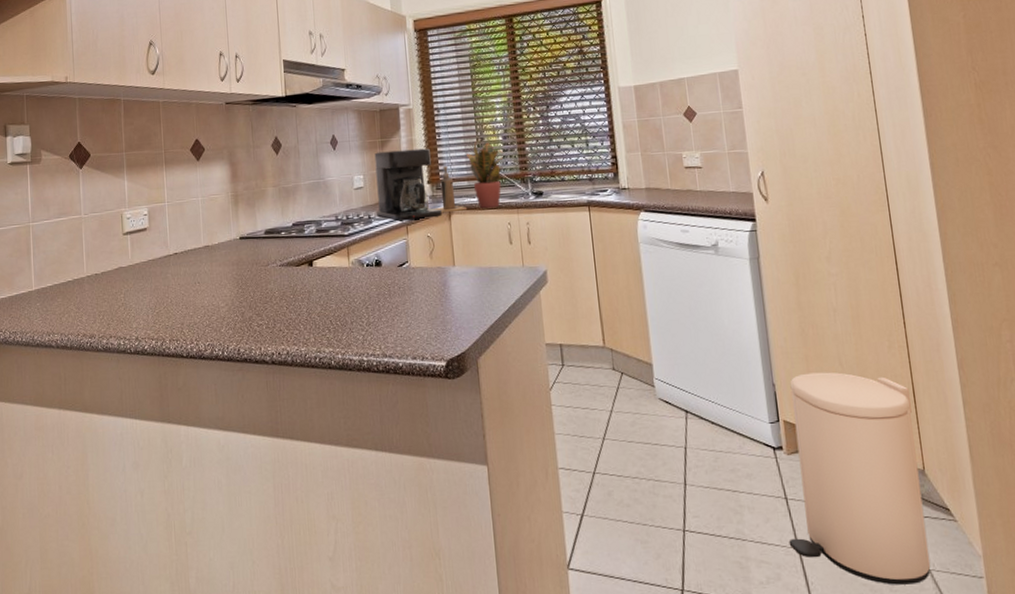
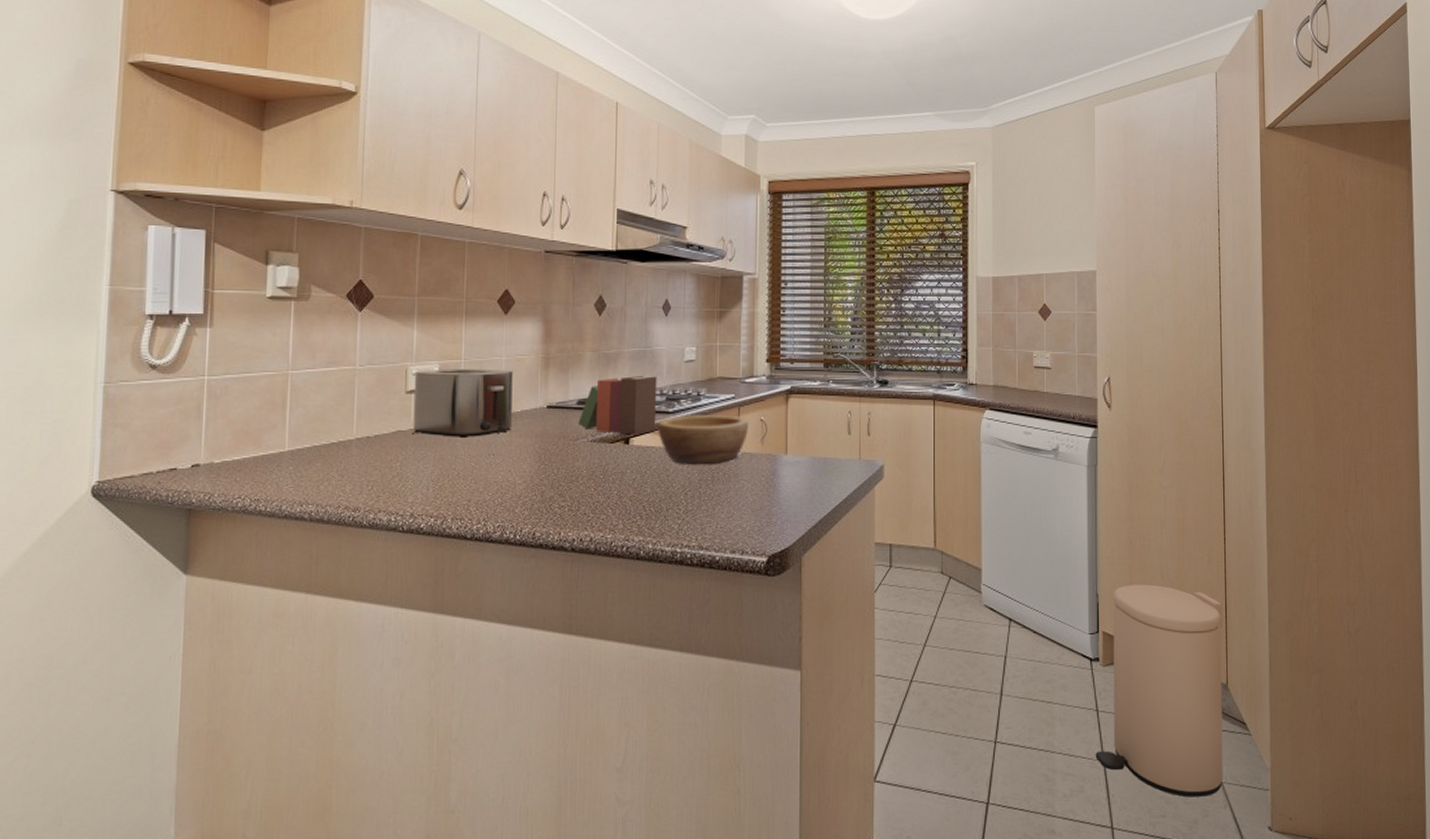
toaster: none [128,208,212,271] -> present [412,369,513,439]
books: none [267,204,335,258] -> present [578,376,657,435]
bowl: none [336,234,417,282] -> present [657,414,748,465]
coffee maker: present [374,148,442,222] -> none [707,323,779,401]
soap dispenser: present [434,165,468,213] -> none [770,344,807,396]
potted plant: present [466,139,503,209] -> none [812,318,850,394]

